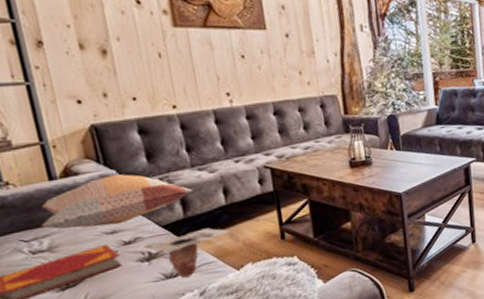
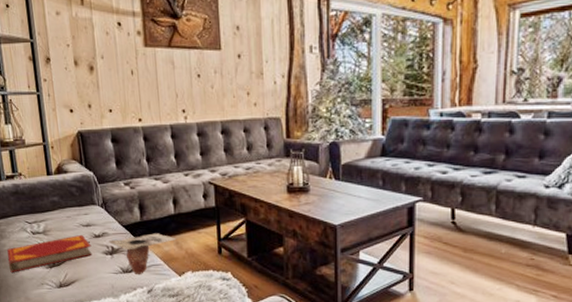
decorative pillow: present [40,174,193,229] -> none [39,176,149,219]

